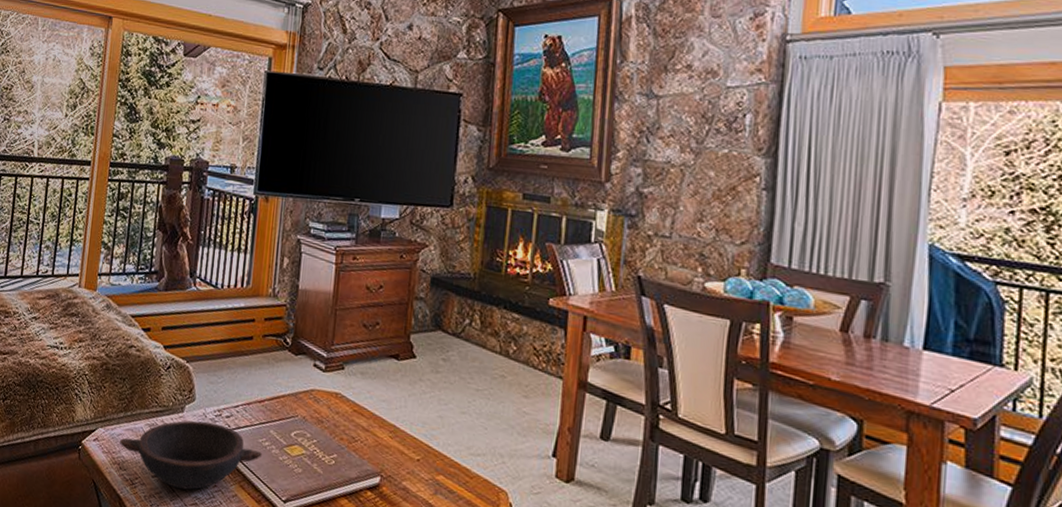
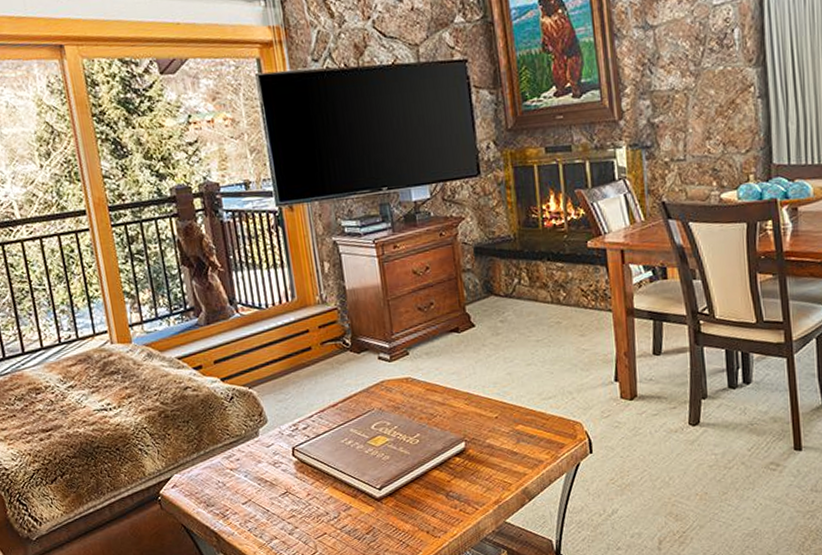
bowl: present [120,420,263,490] -> none [200,437,348,508]

